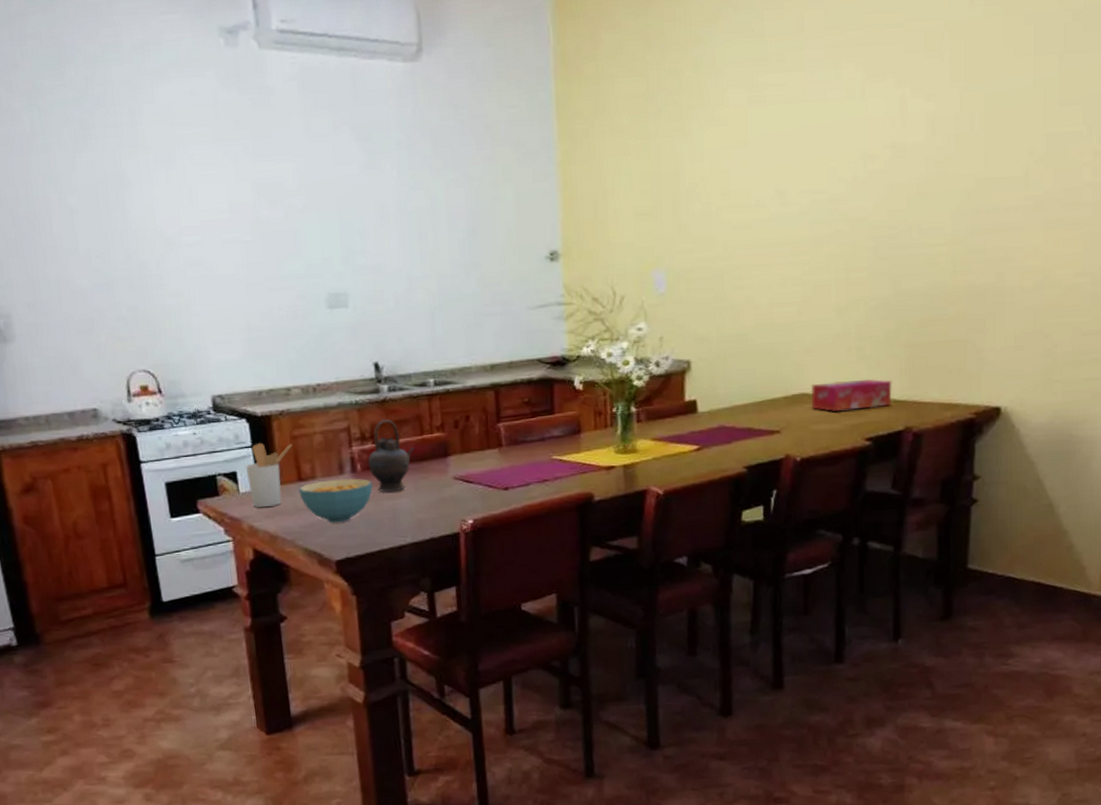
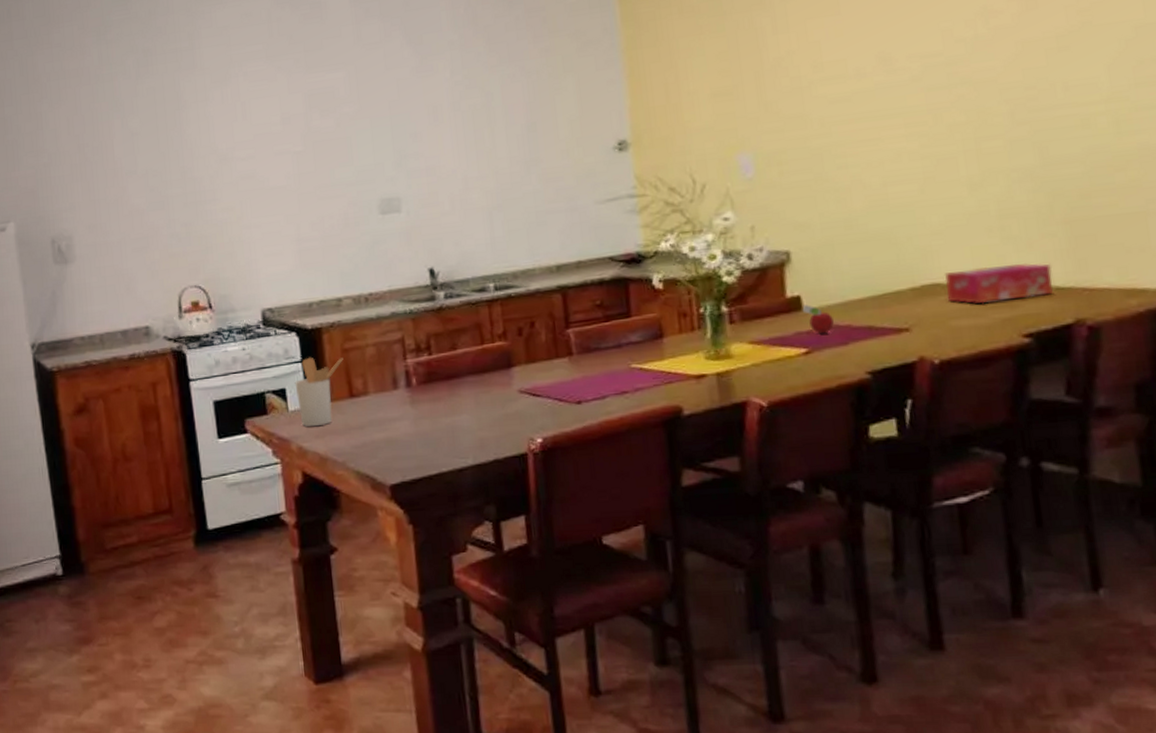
cereal bowl: present [299,478,373,522] -> none [350,393,430,442]
teapot: present [368,419,416,493] -> none [424,328,476,409]
fruit: none [697,408,721,434] -> present [802,305,834,334]

